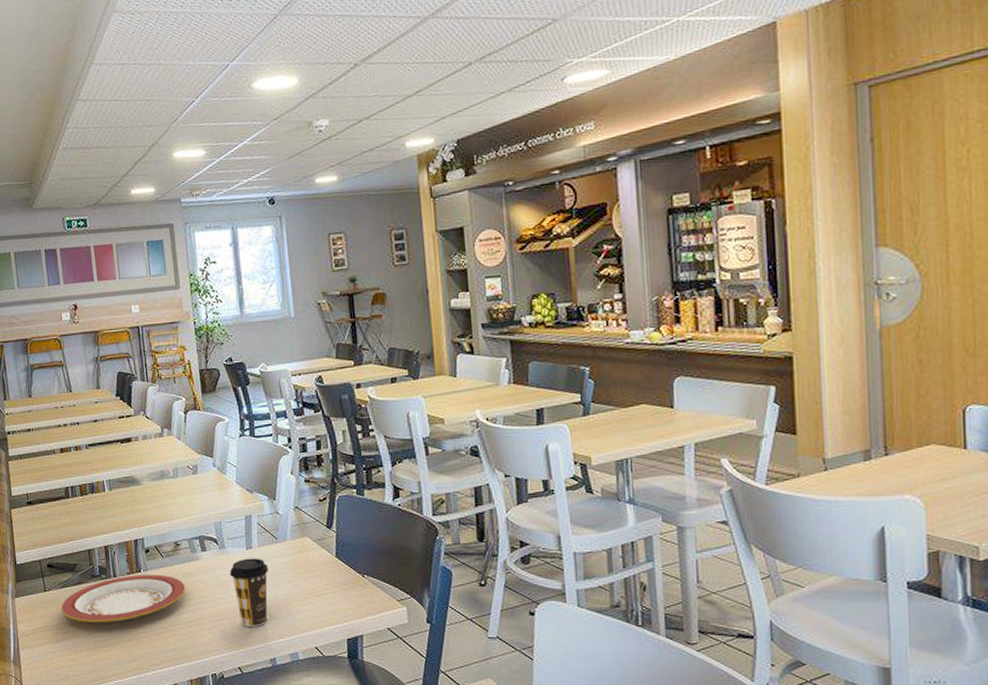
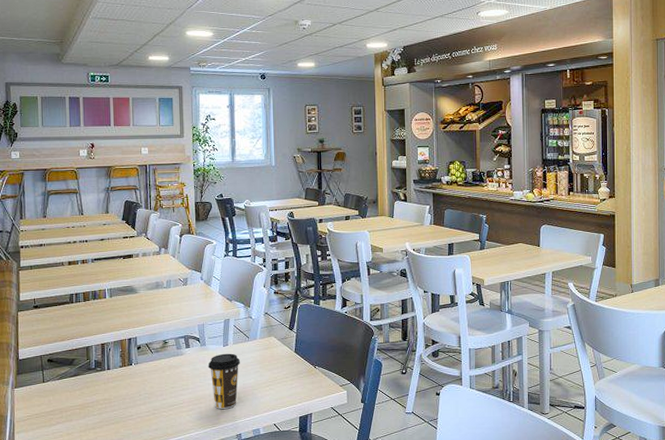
plate: present [60,574,186,622] -> none [57,367,170,409]

